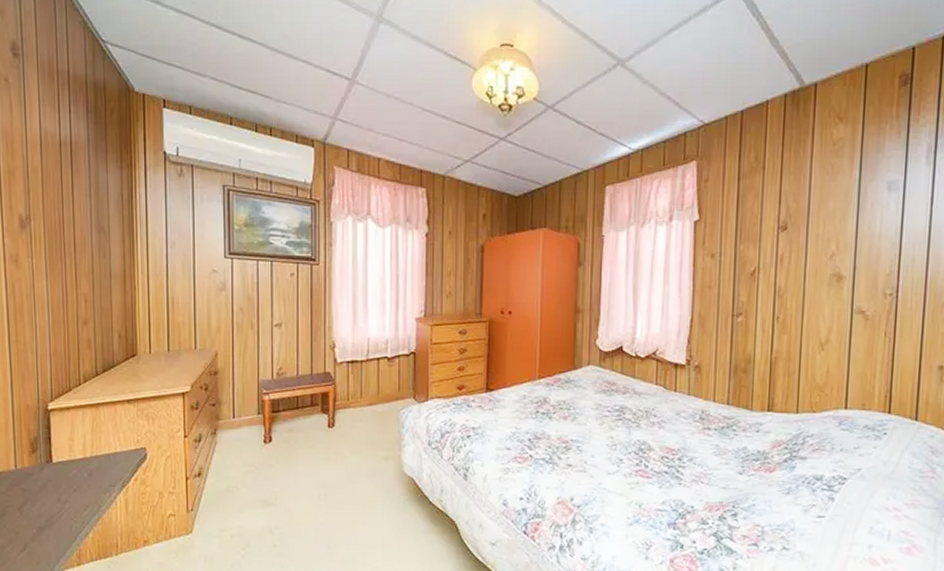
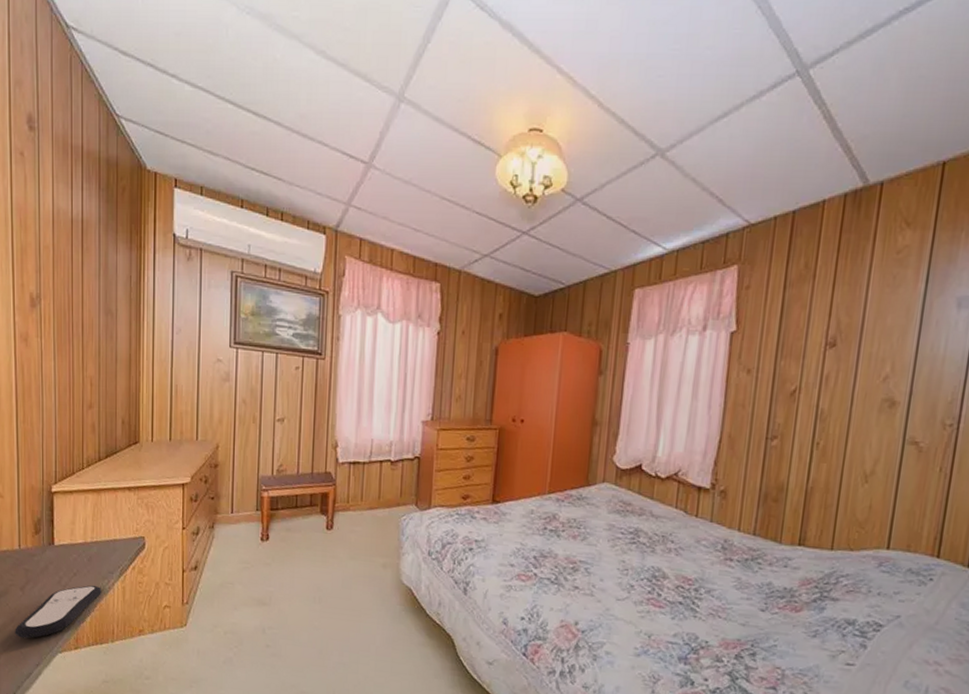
remote control: none [13,500,103,559] -> present [15,585,101,639]

